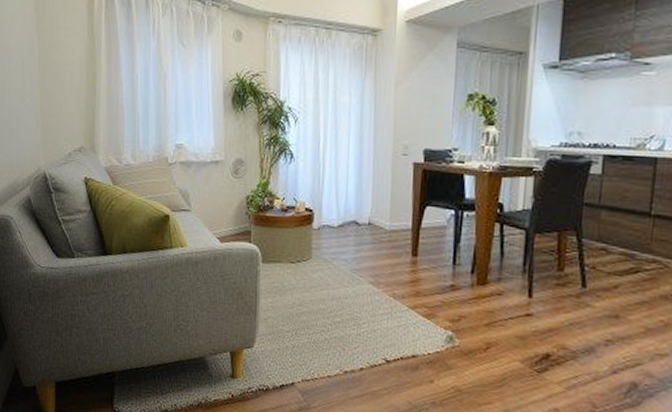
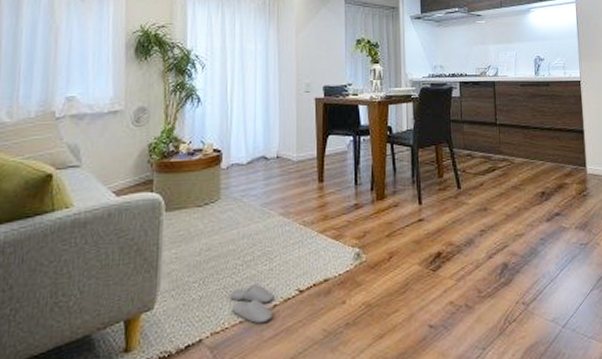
slippers: none [319,344,361,383] -> present [230,283,274,324]

